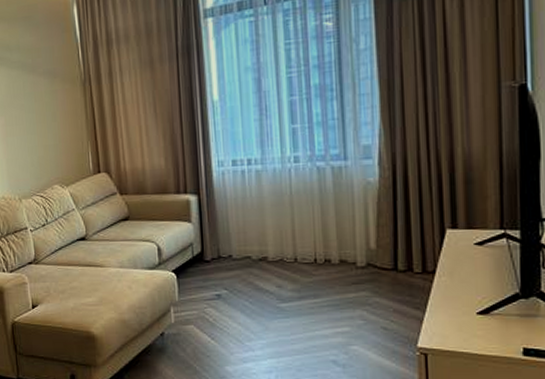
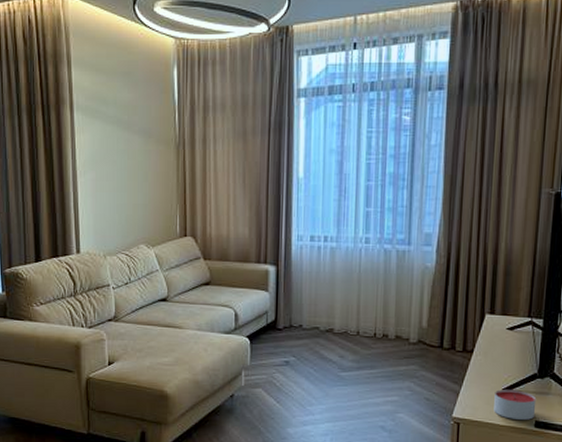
candle: none [468,313,523,347] -> present [494,390,537,420]

